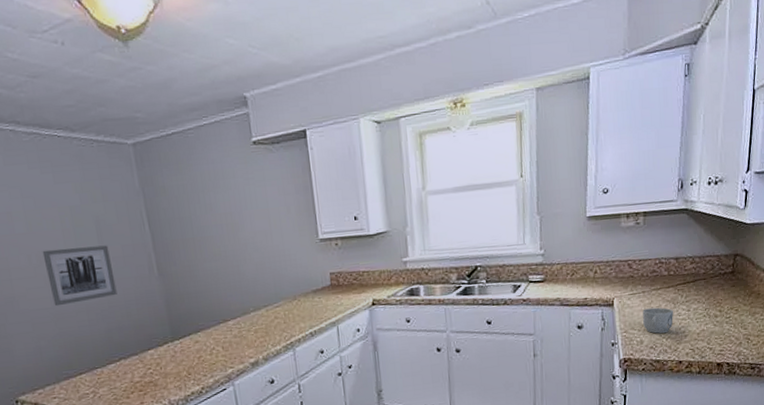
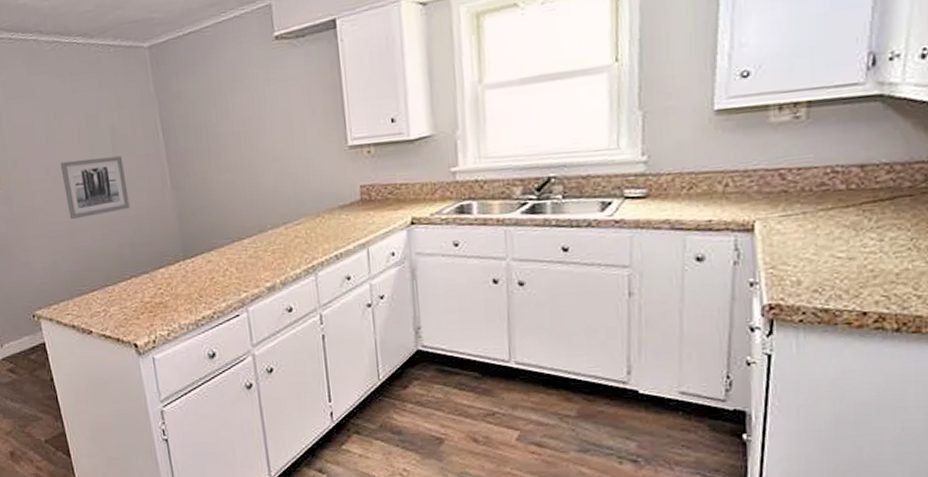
mug: present [643,307,673,334] -> none [802,235,854,272]

